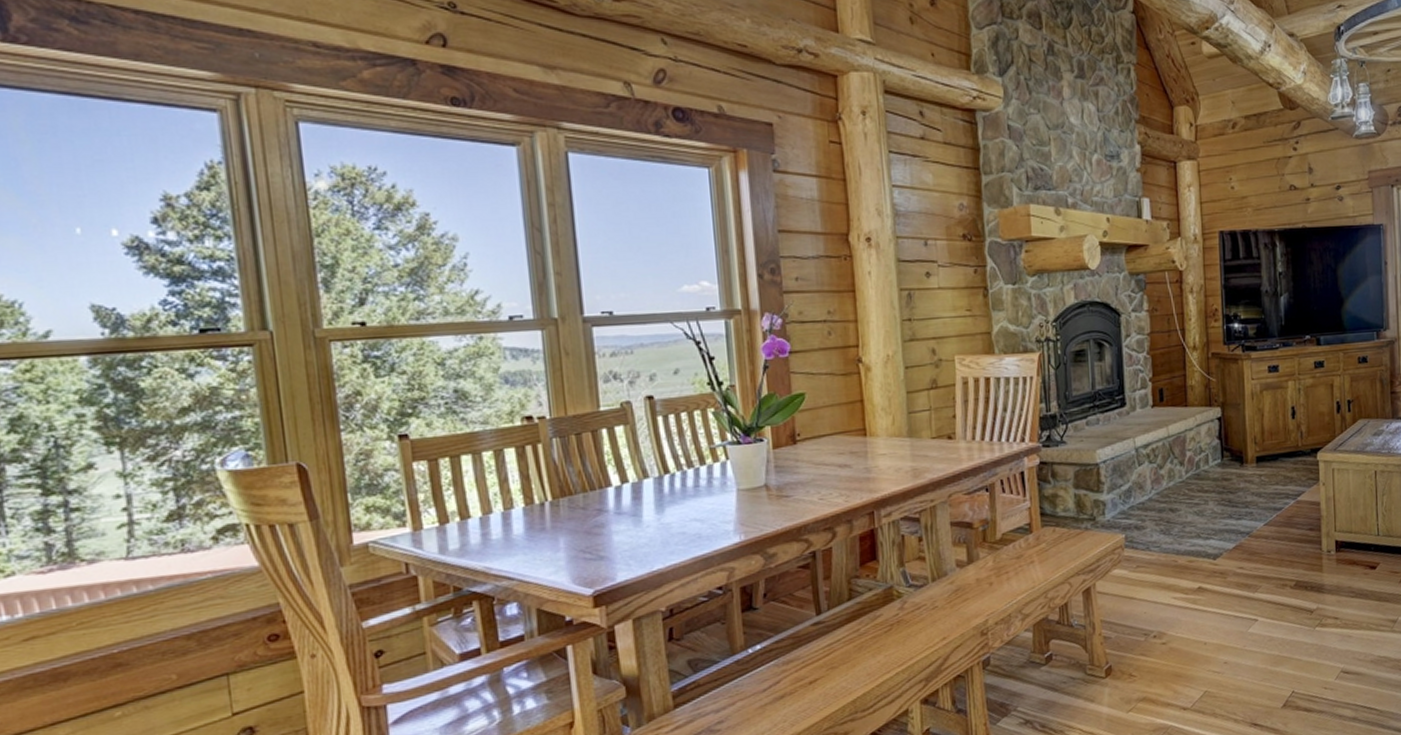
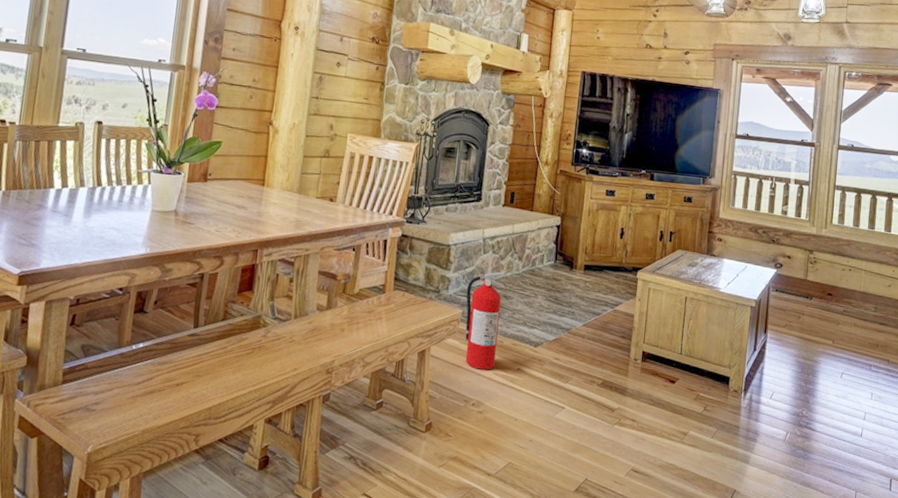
fire extinguisher: none [1125,482,1172,597] -> present [465,271,506,370]

